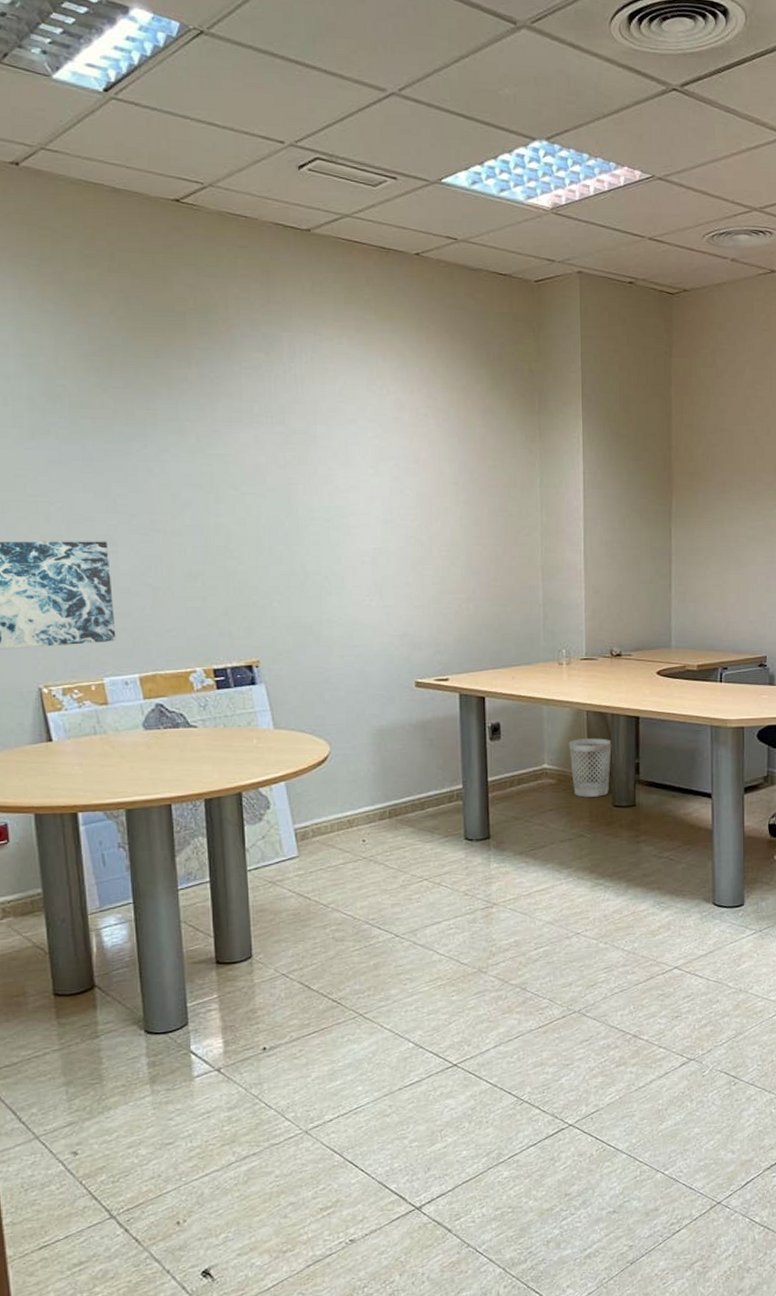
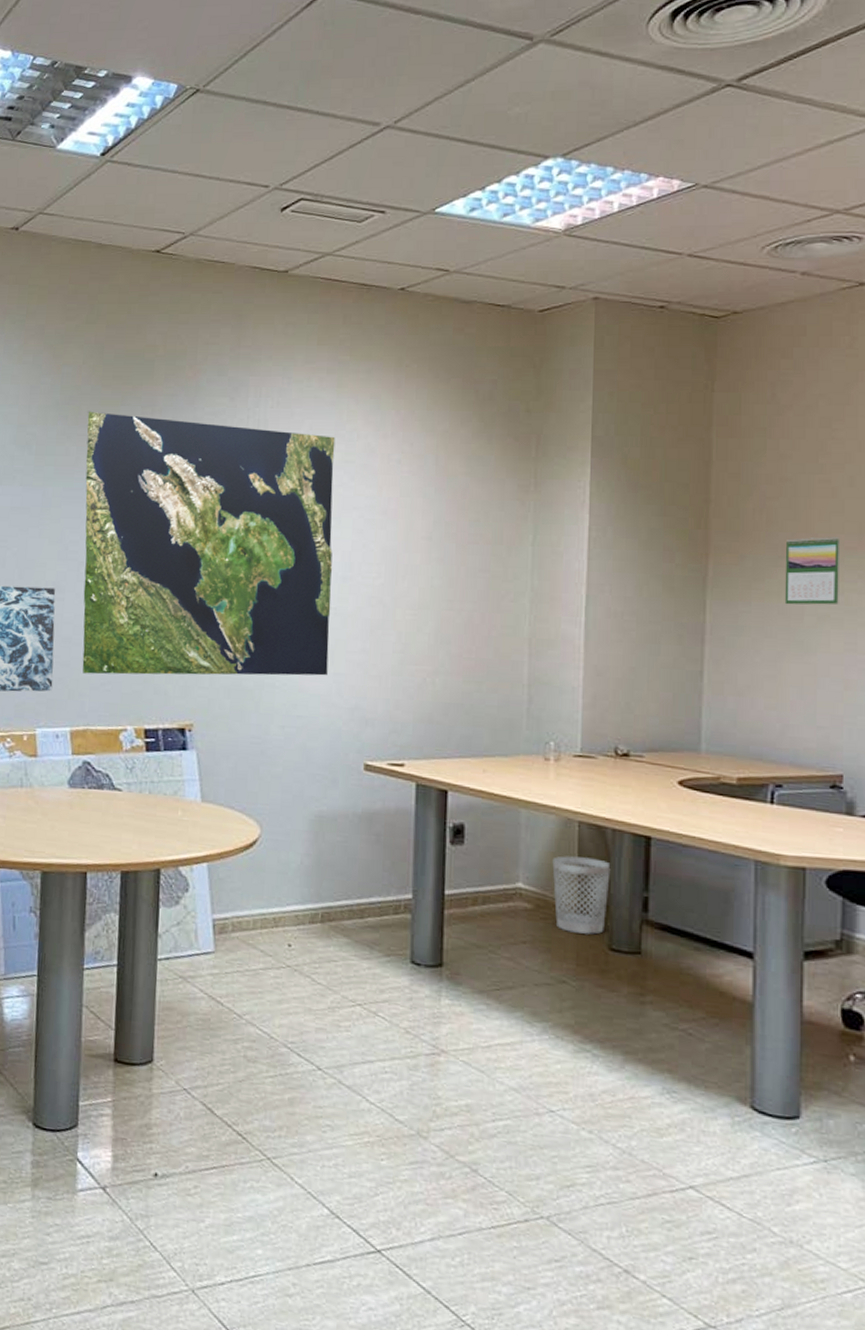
world map: none [121,363,378,622] -> present [82,411,336,676]
calendar: none [725,475,762,530] -> present [784,537,841,605]

